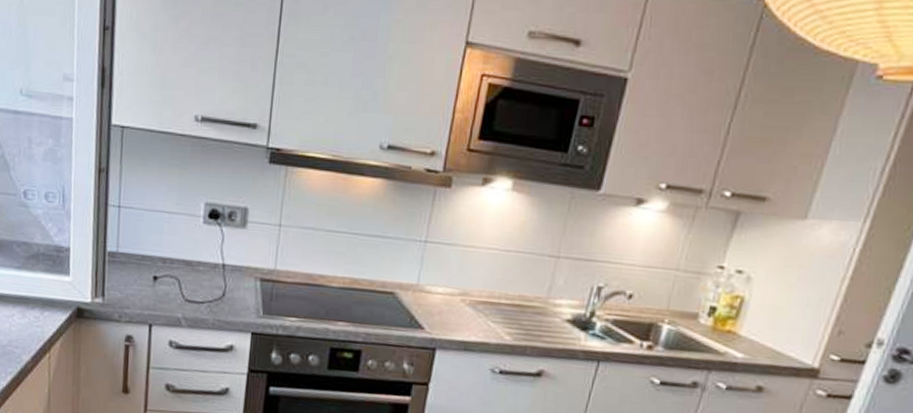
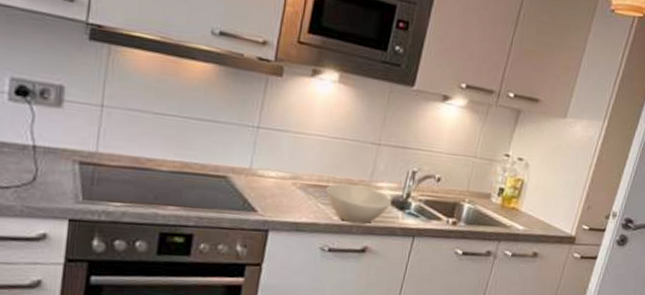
bowl: none [497,300,573,347] -> present [325,183,392,226]

